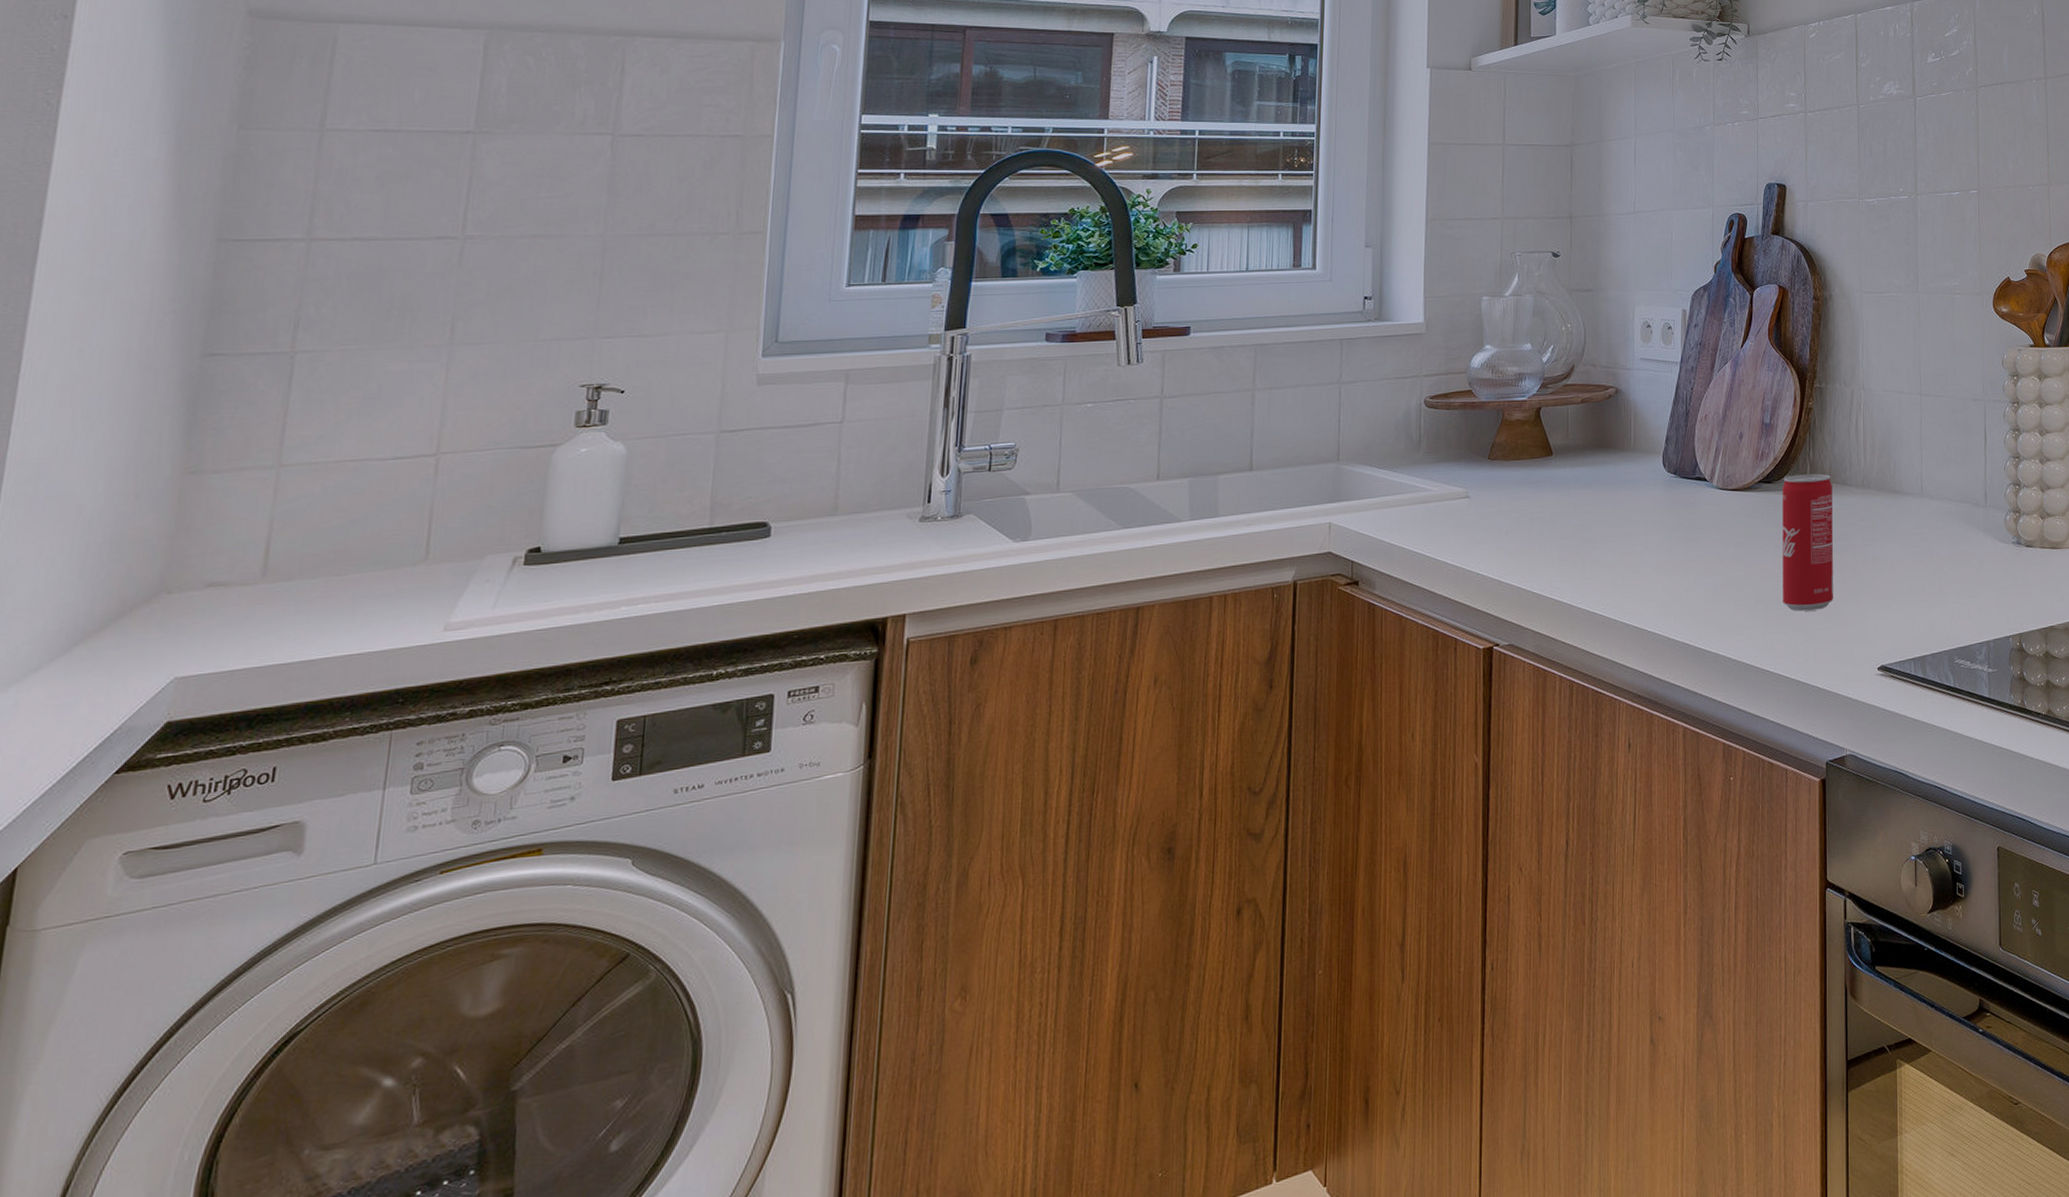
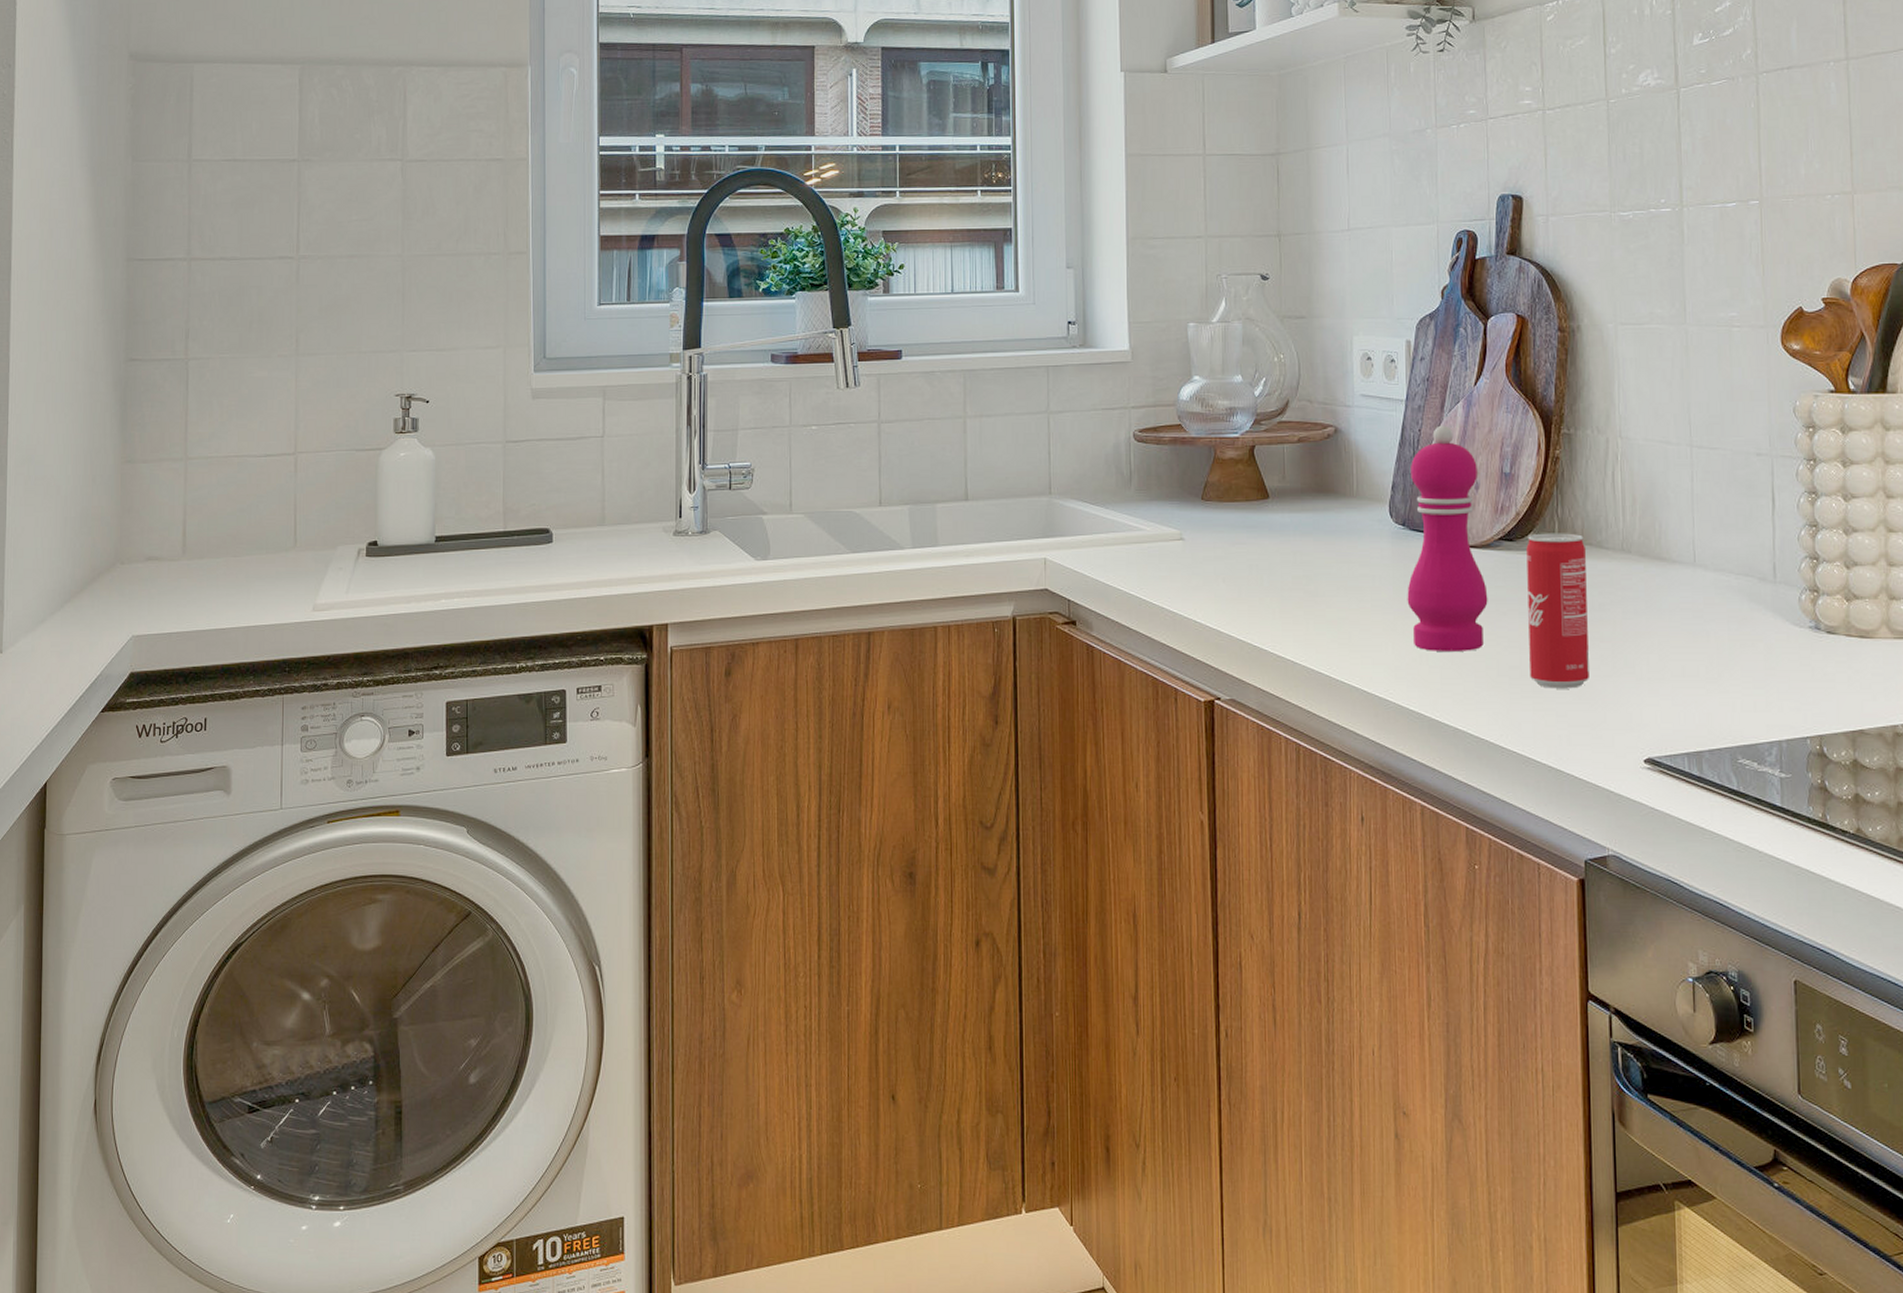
pepper mill: none [1676,383,1748,586] -> present [1407,425,1488,651]

